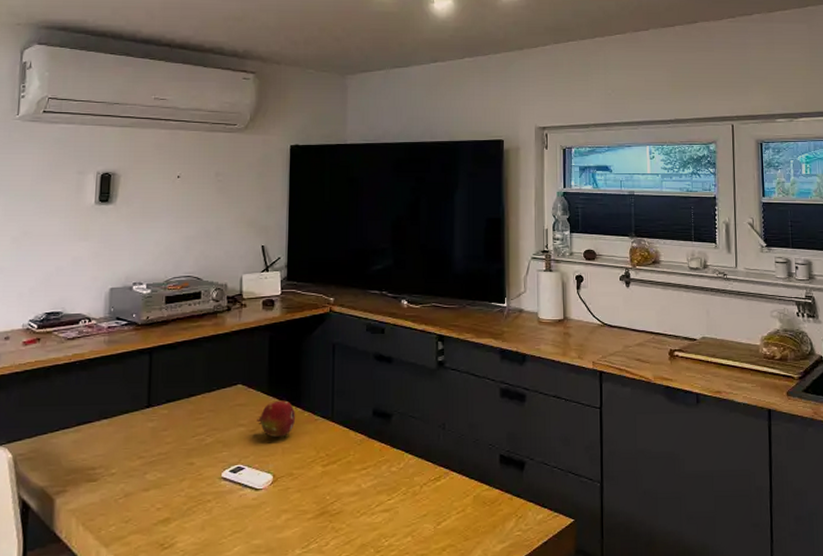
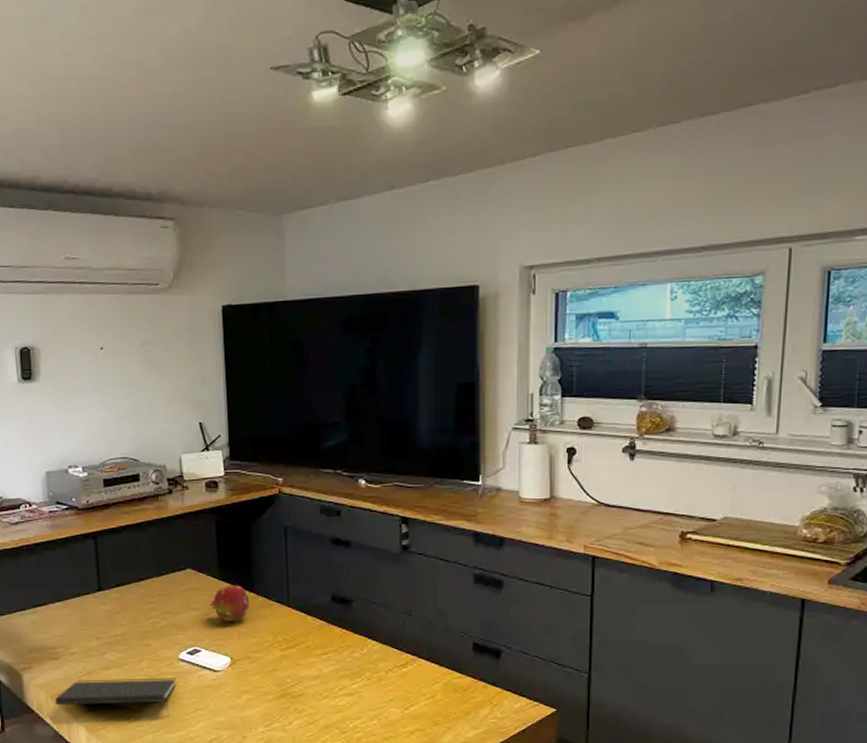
notepad: none [87,498,217,540] -> present [55,678,177,716]

